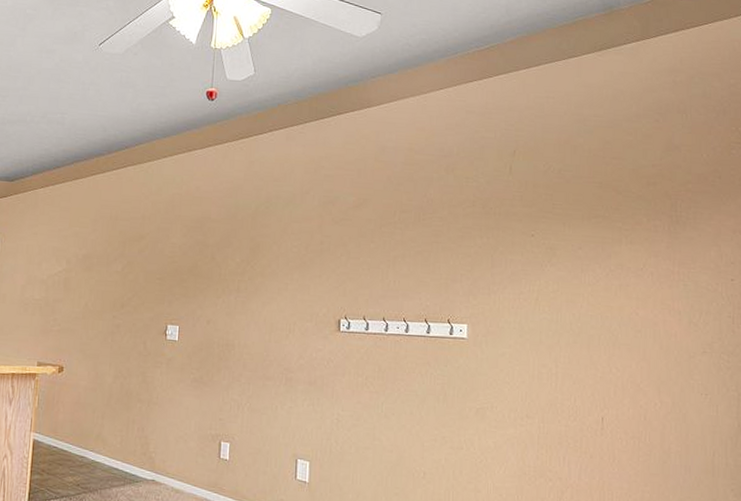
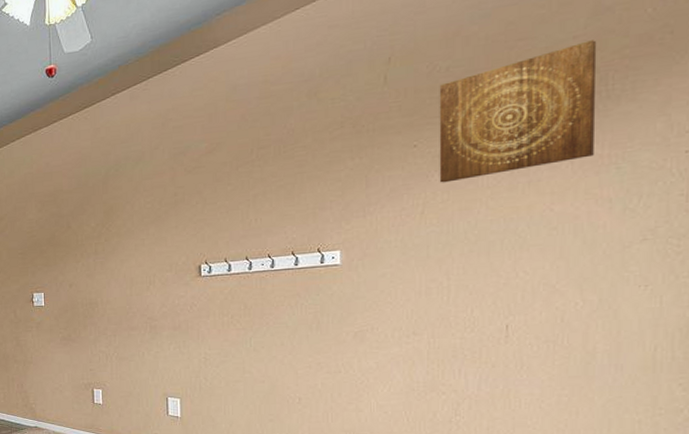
wall art: none [551,170,669,275] -> present [439,40,597,183]

